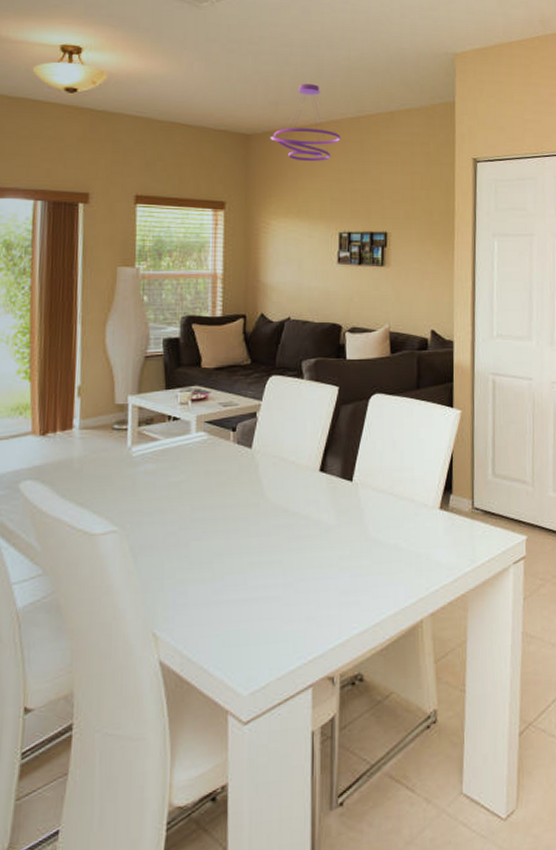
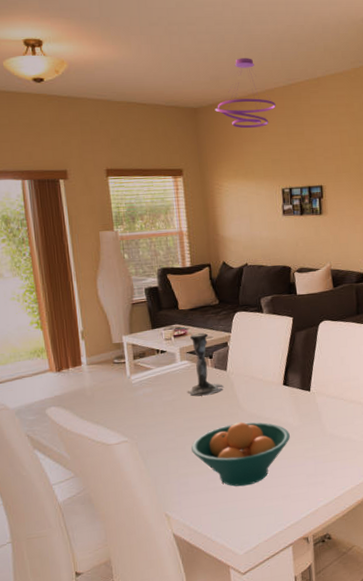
fruit bowl: none [197,515,322,602] -> present [191,422,290,487]
candle holder: none [199,398,247,479] -> present [187,332,225,397]

